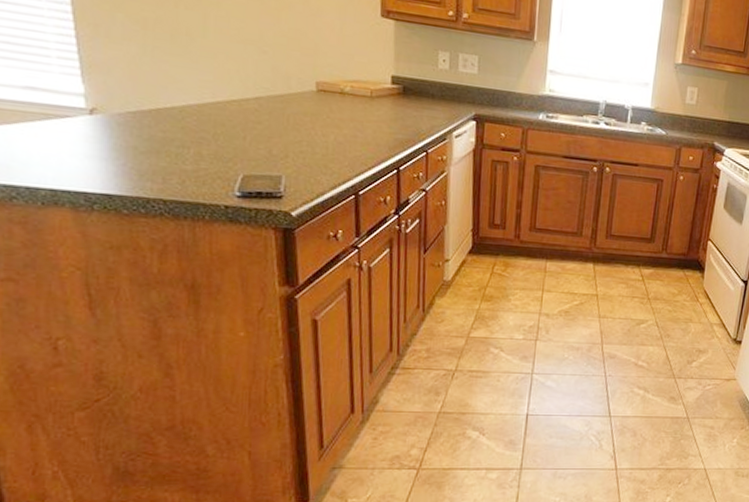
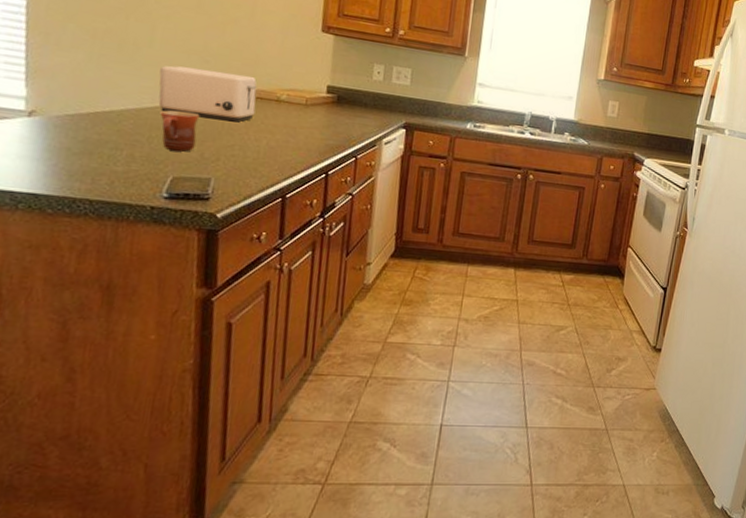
toaster: none [217,57,320,117] -> present [158,65,257,122]
mug: none [222,105,264,149] -> present [160,110,200,152]

